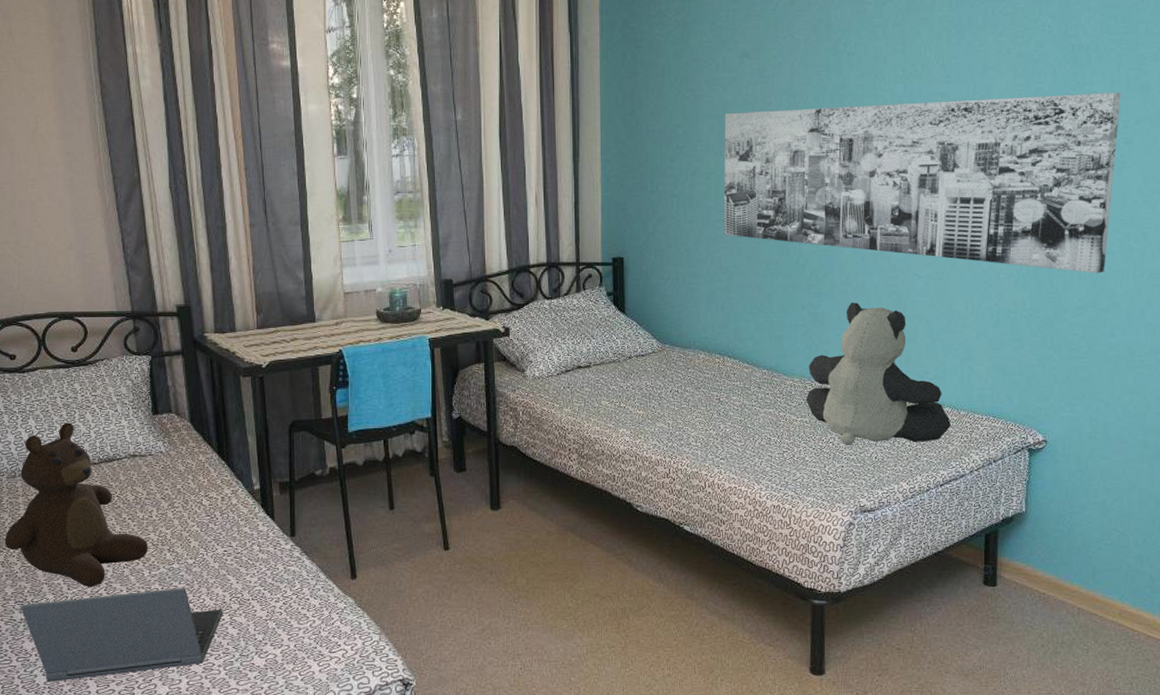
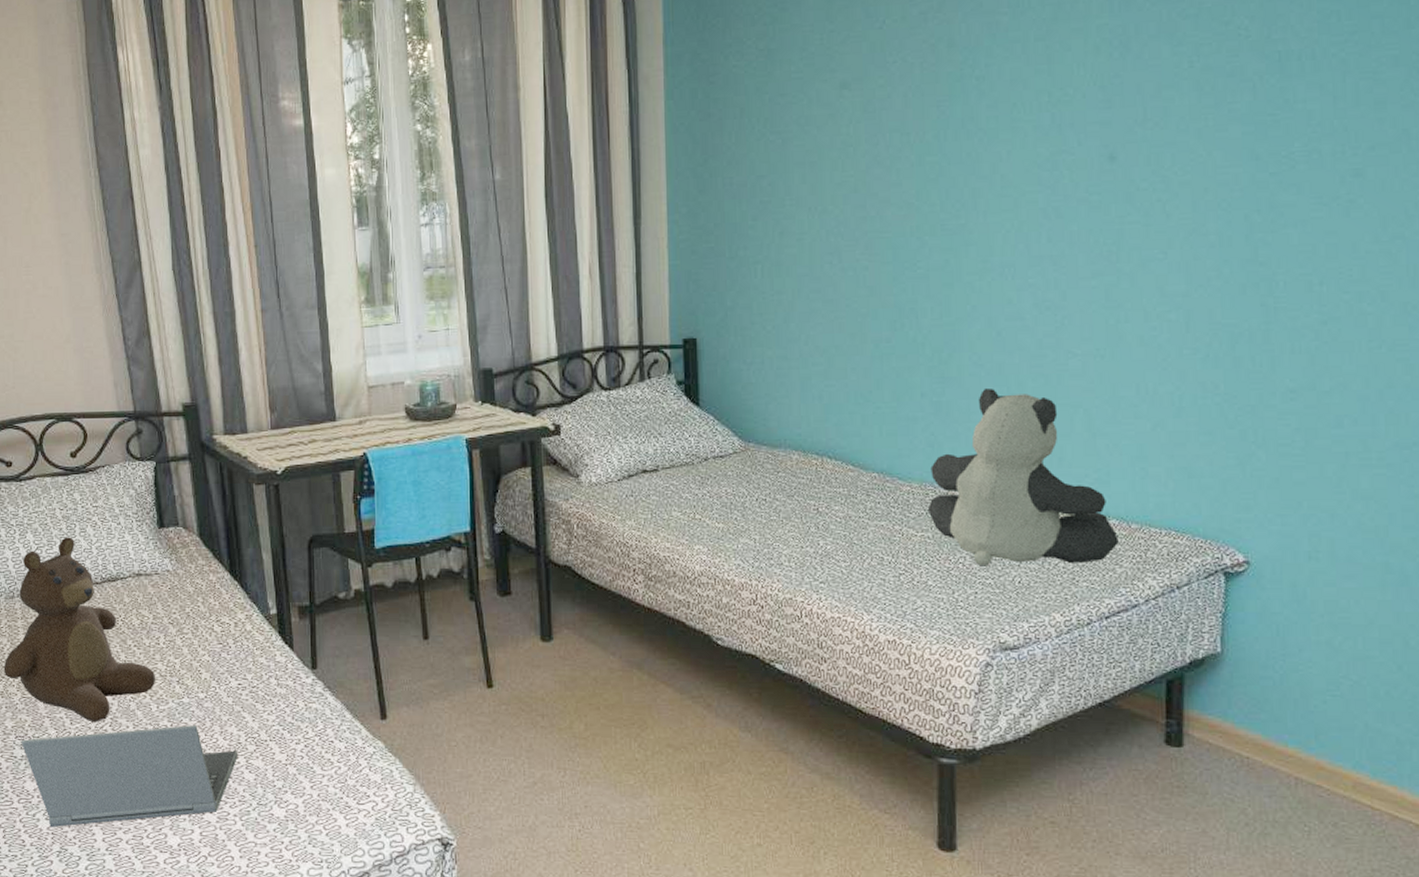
wall art: present [723,92,1121,274] -> none [819,110,1347,346]

